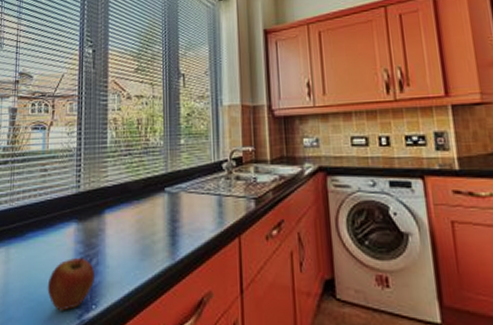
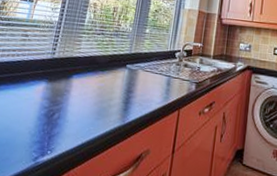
fruit: present [47,255,94,311] -> none [9,109,55,153]

